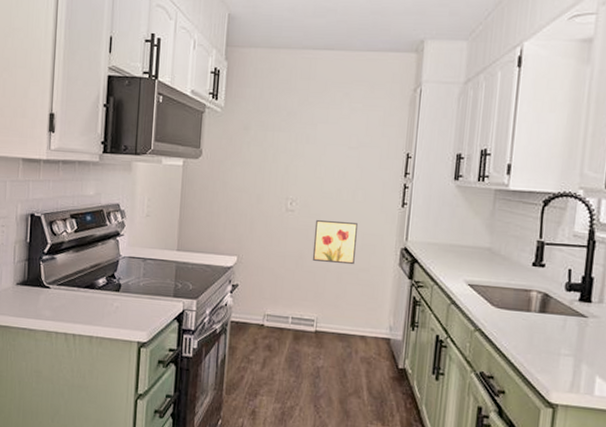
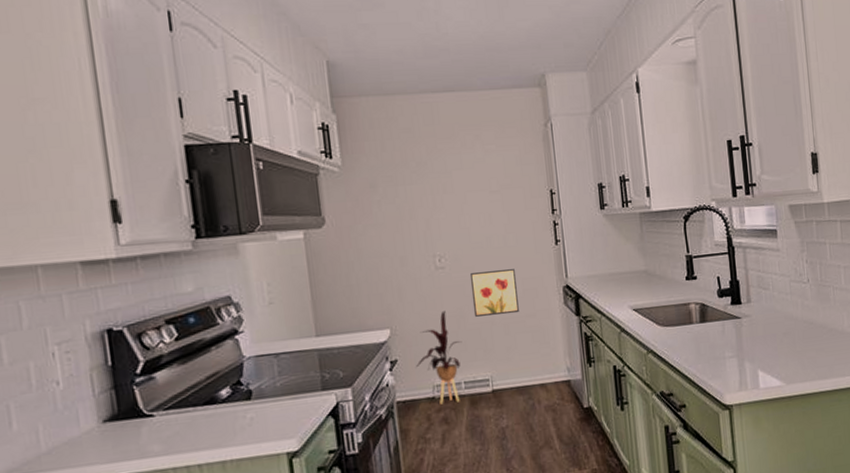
house plant: none [253,249,297,334] -> present [416,310,462,405]

